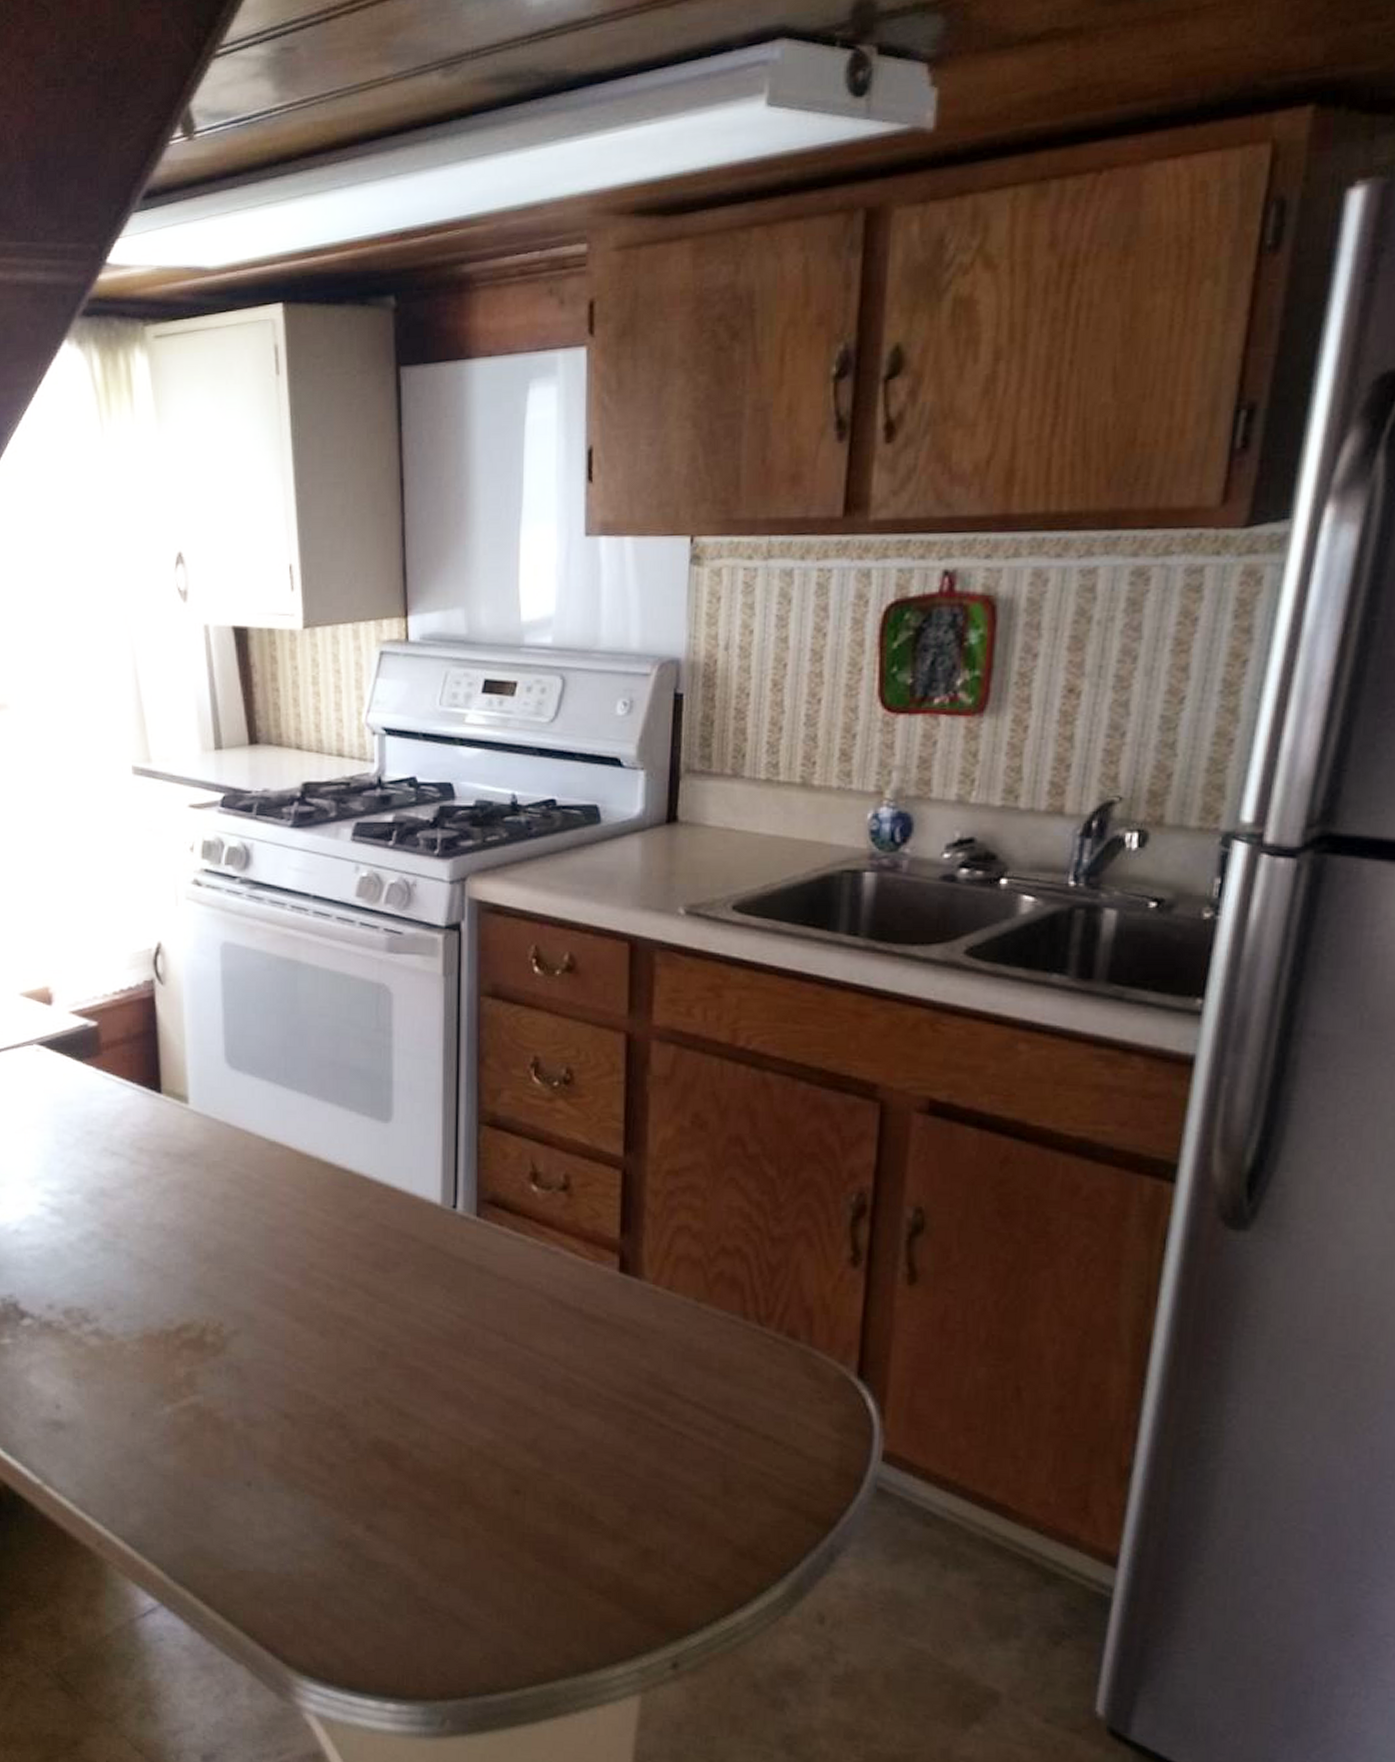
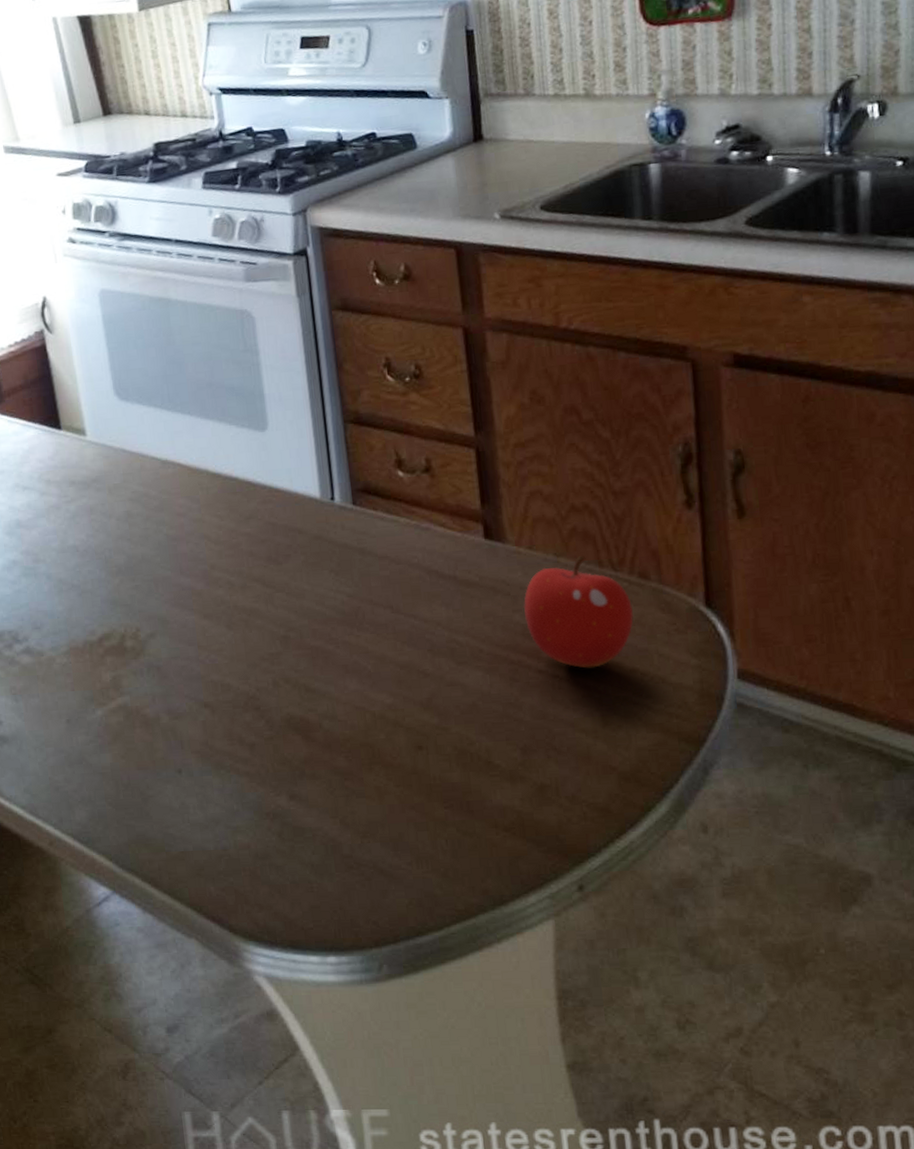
fruit: none [652,1303,776,1429] -> present [523,555,634,669]

